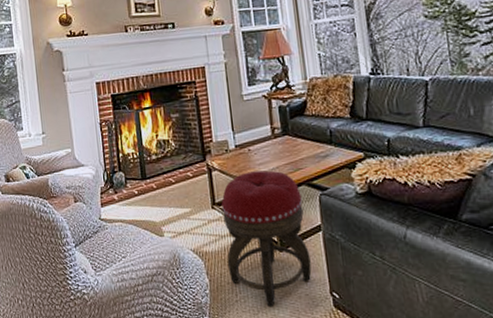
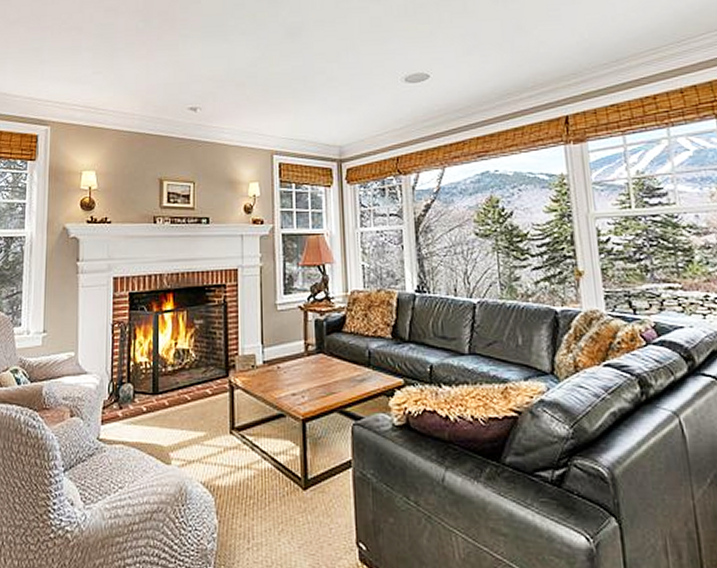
footstool: present [221,170,312,306] -> none [241,393,337,557]

